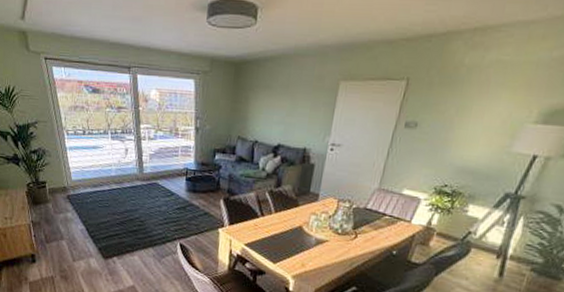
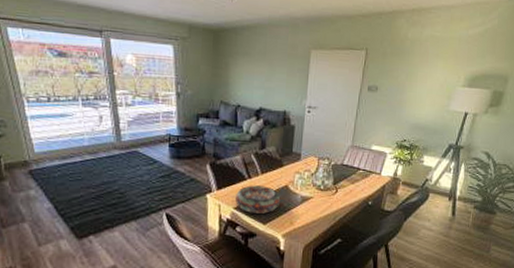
decorative bowl: none [247,223,293,253] -> present [236,185,281,214]

